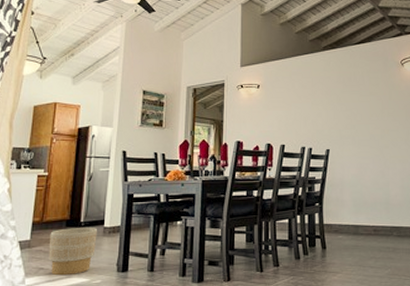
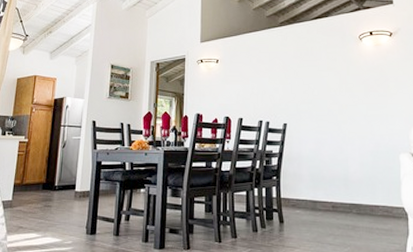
planter: present [49,228,97,276] -> none [27,191,69,235]

